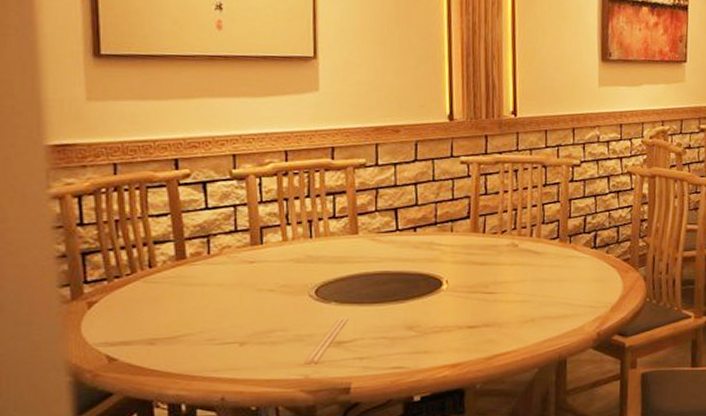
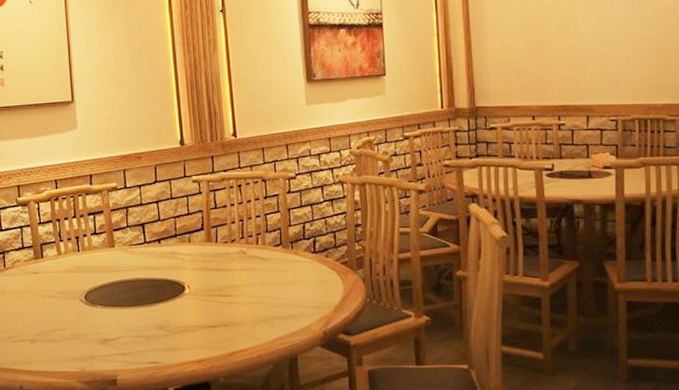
chopsticks: present [305,316,349,365] -> none [81,317,112,359]

